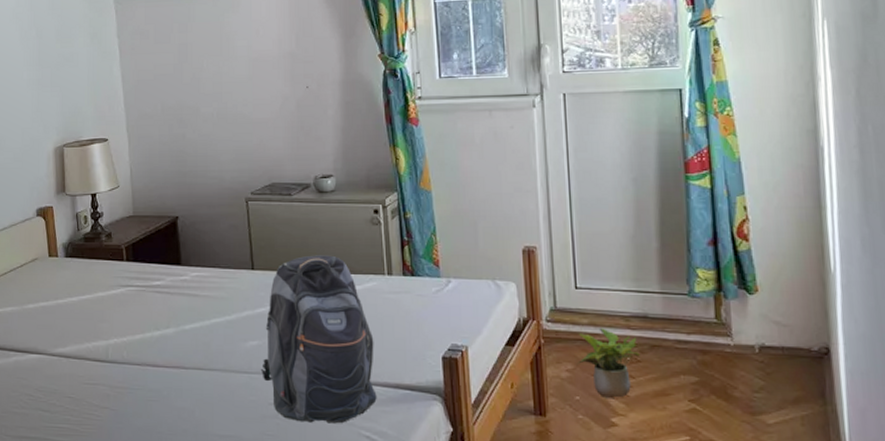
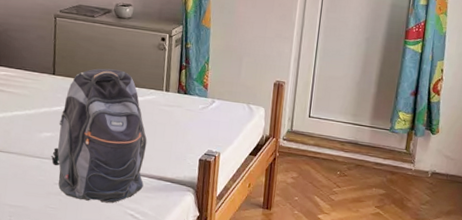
potted plant: present [578,328,640,398] -> none [301,148,347,201]

